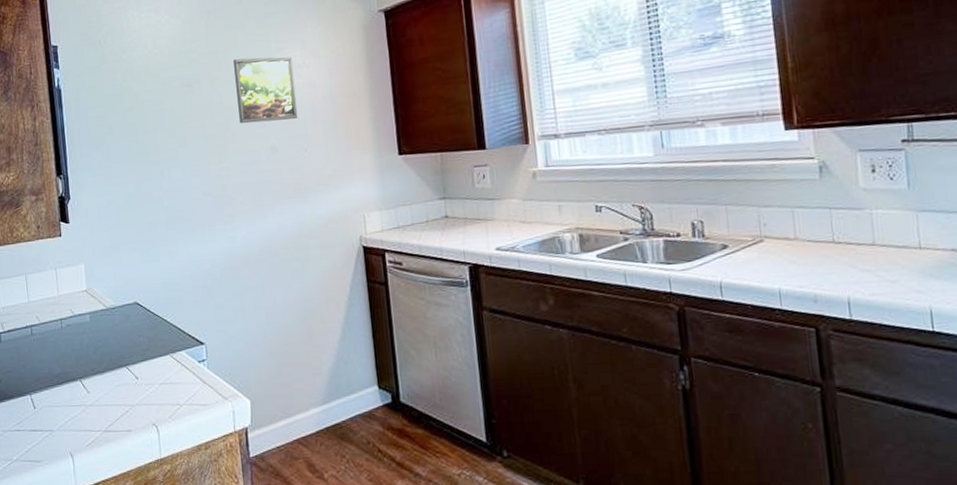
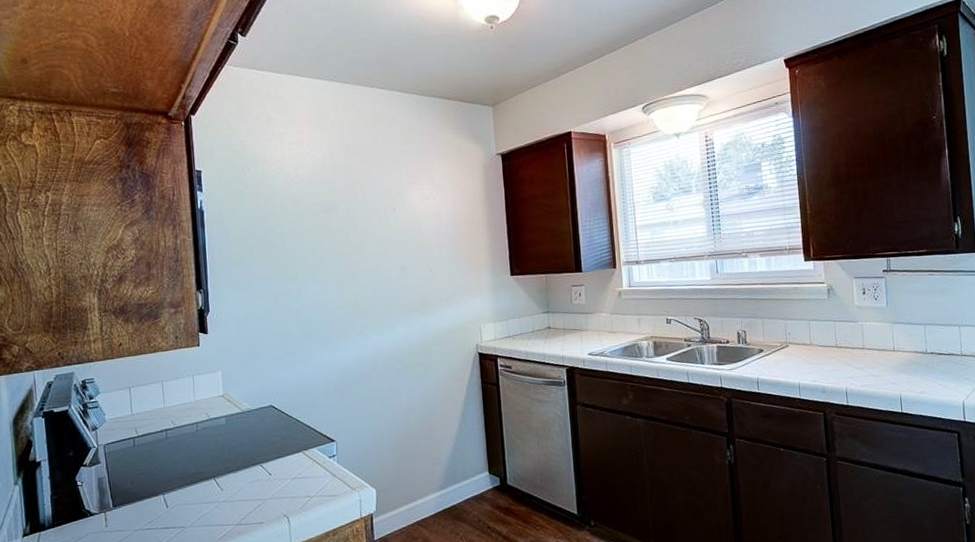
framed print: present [233,57,298,124] -> none [369,189,426,247]

